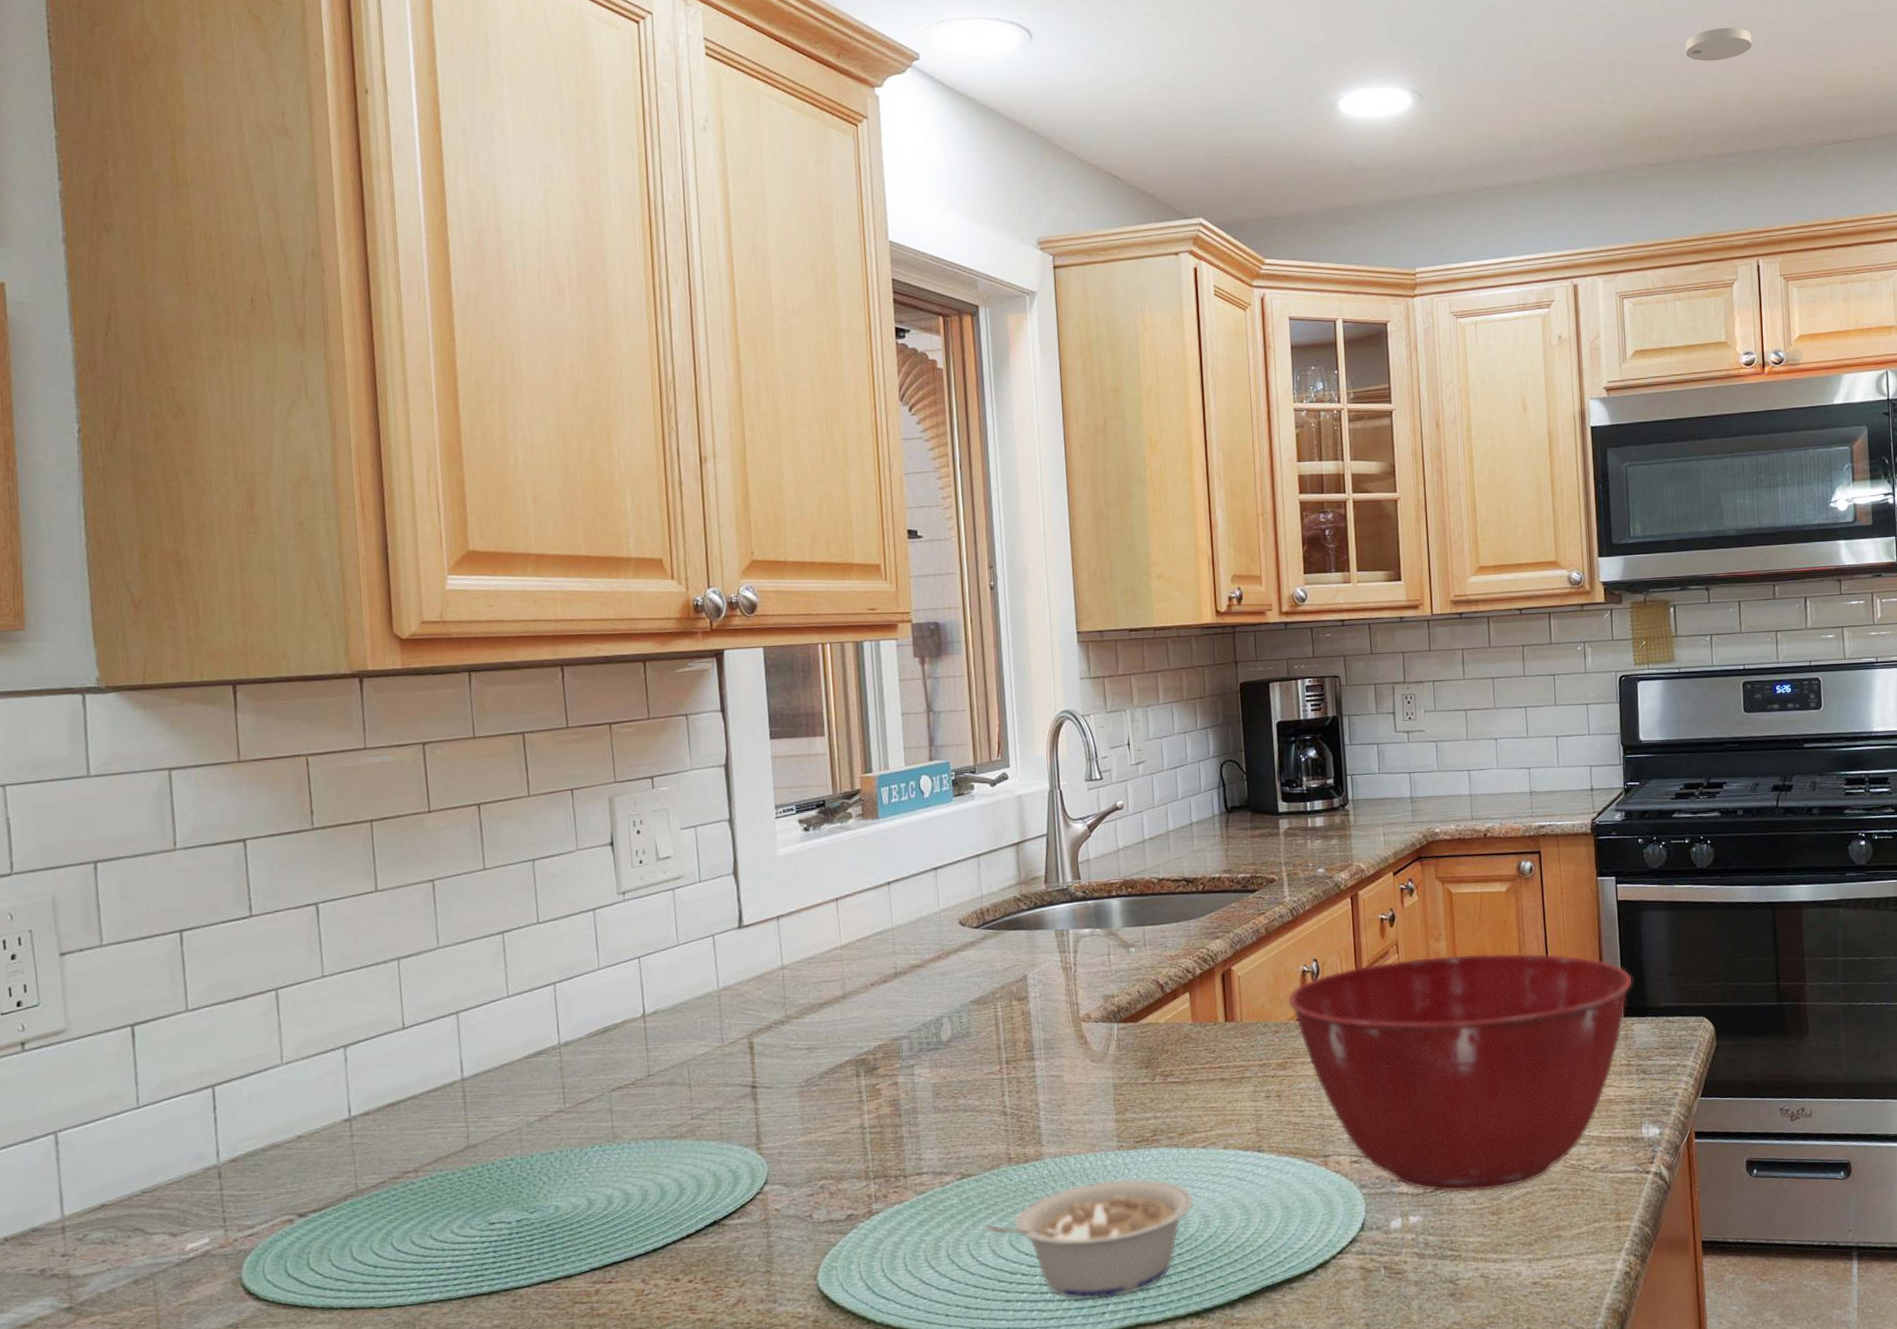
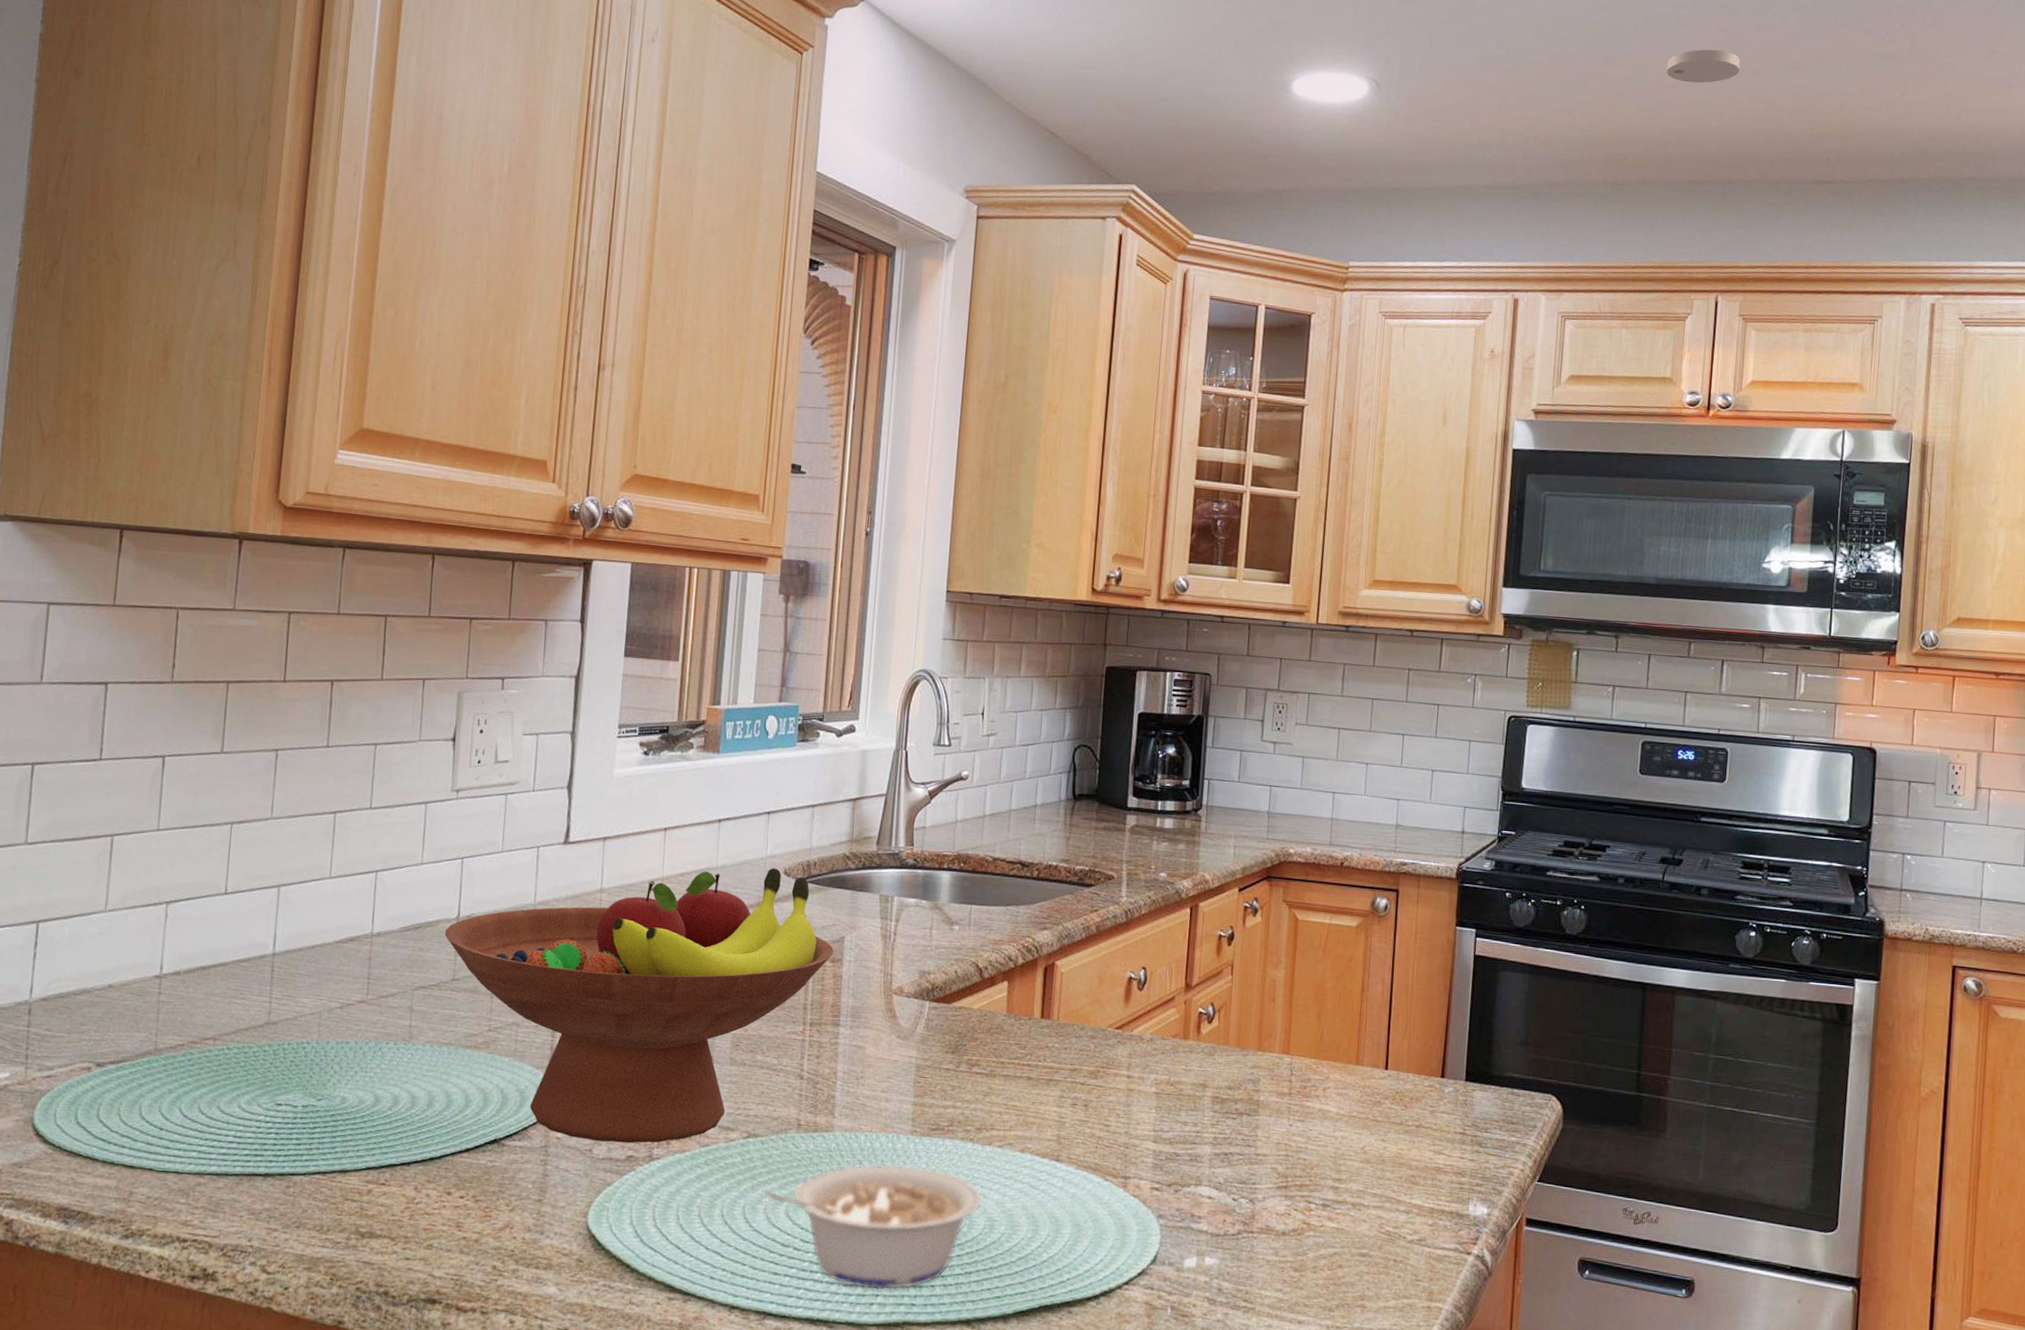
fruit bowl: none [632,920,1019,1207] -> present [444,868,834,1144]
mixing bowl: present [1287,952,1632,1193] -> none [1108,981,1480,1245]

